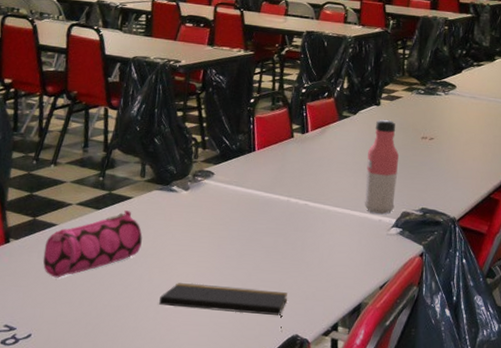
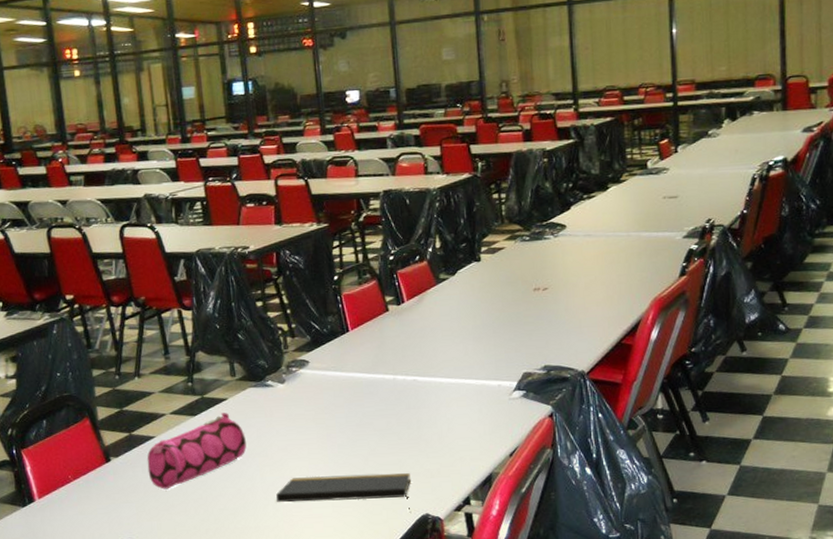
water bottle: present [364,119,399,215] -> none [475,275,513,379]

